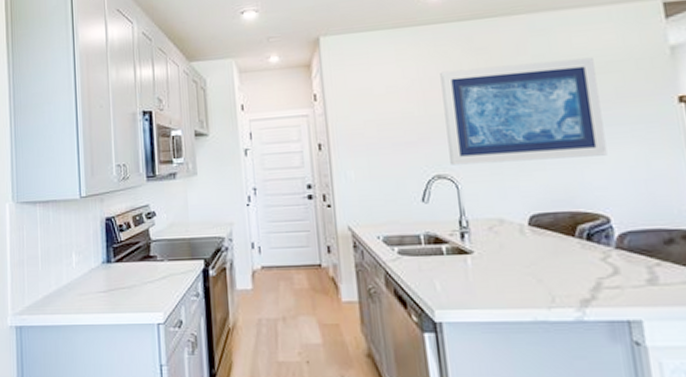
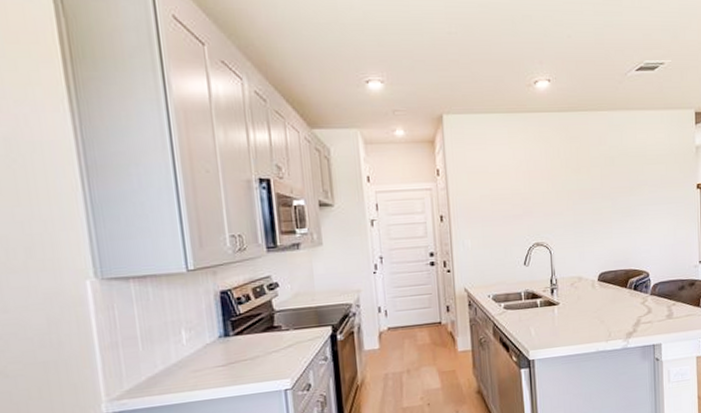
wall art: present [440,57,608,165] -> none [542,151,652,235]

